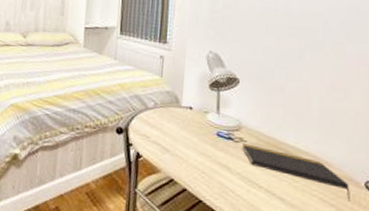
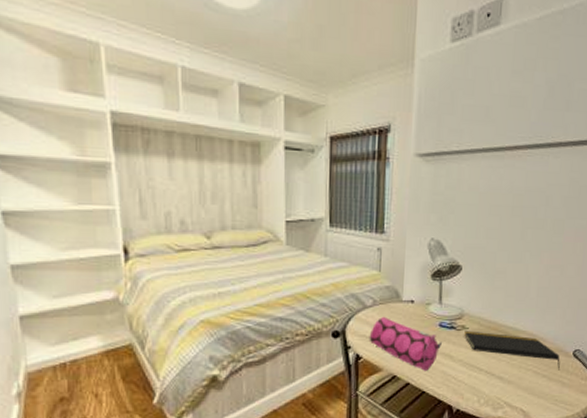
pencil case: none [149,119,219,179] -> present [369,316,442,371]

